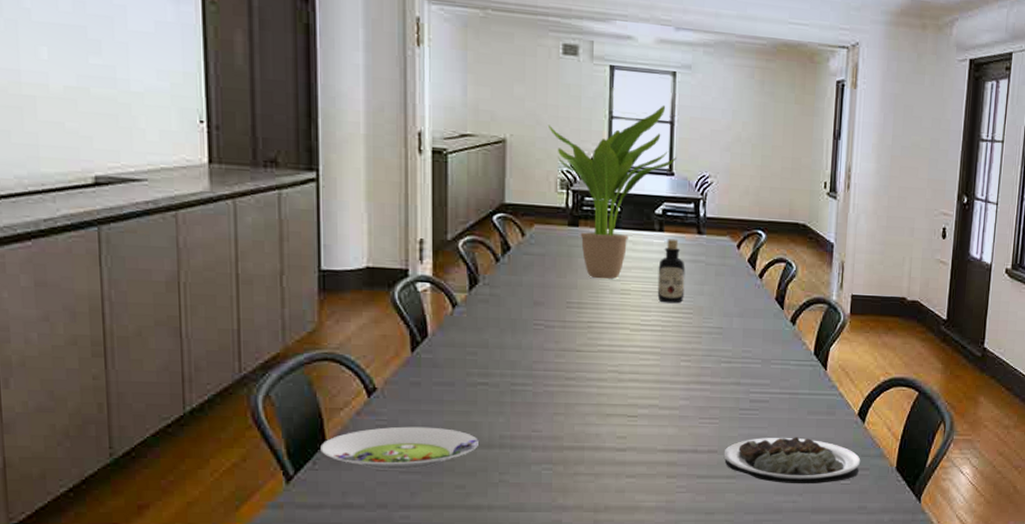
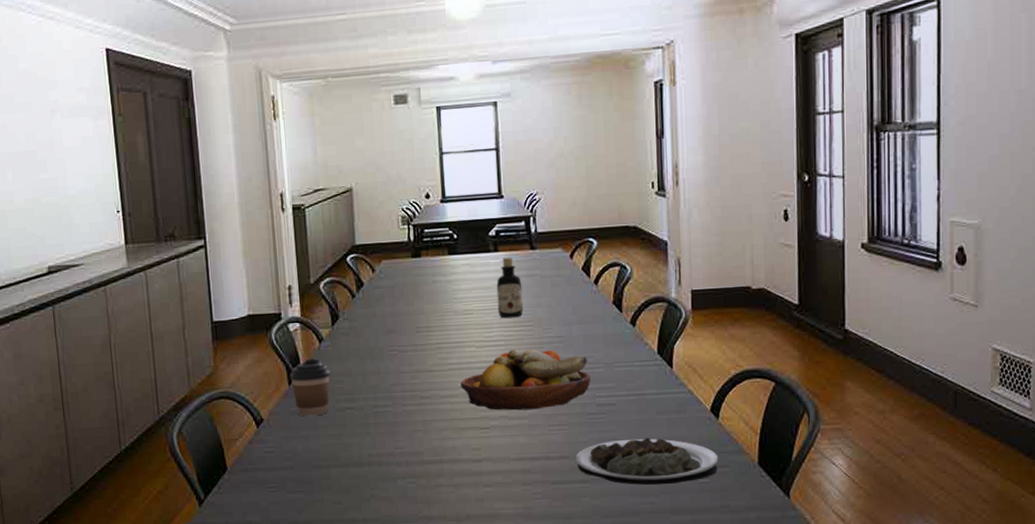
salad plate: present [320,426,480,470] -> none [223,450,351,491]
coffee cup: none [414,324,464,389] -> present [290,358,331,416]
potted plant: present [547,105,676,280] -> none [386,134,504,303]
fruit bowl: none [610,336,747,401] -> present [460,349,591,411]

